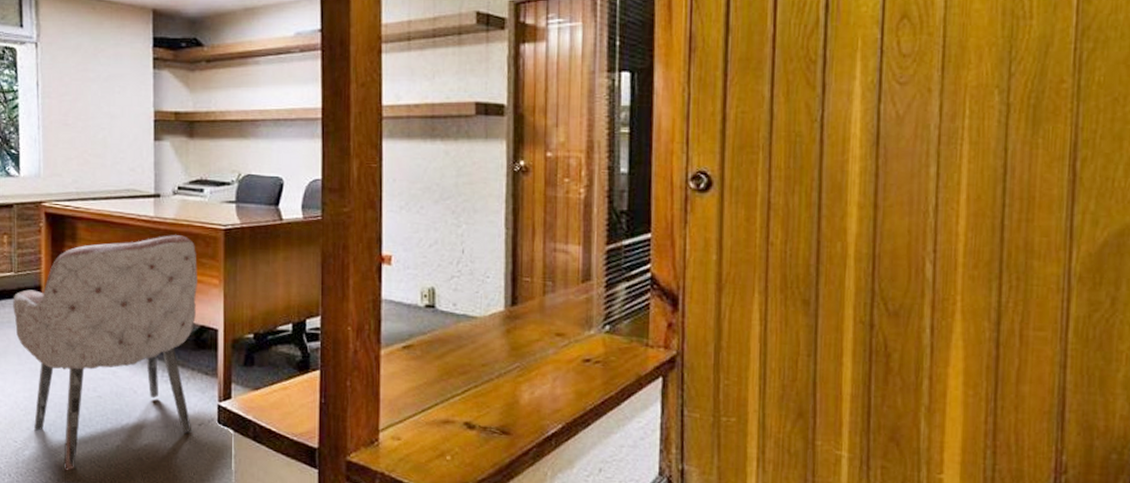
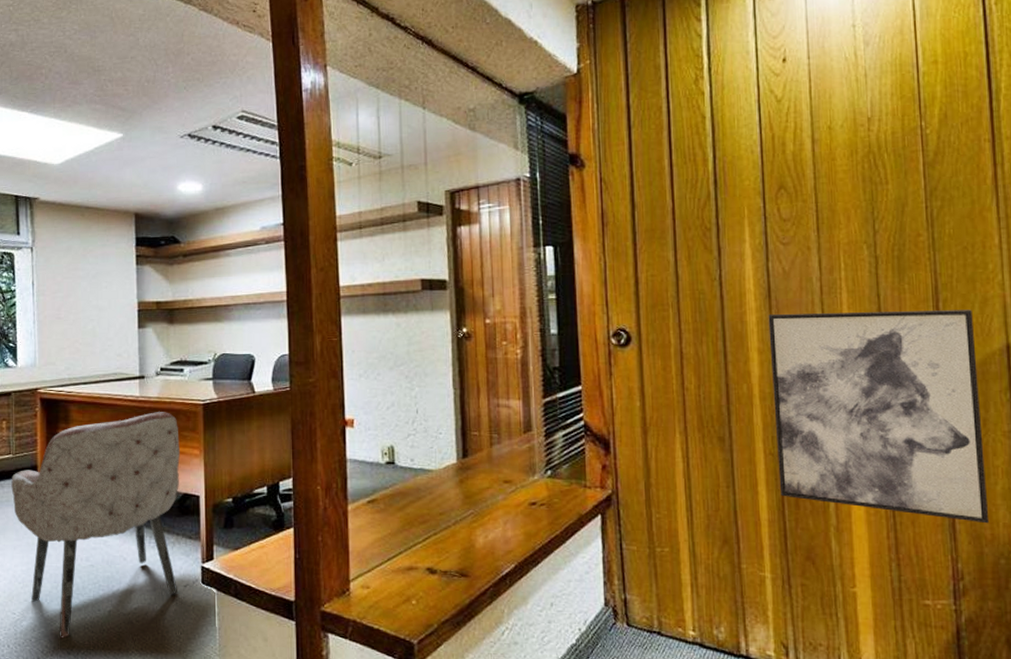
wall art: none [867,165,1115,414] -> present [768,309,990,524]

